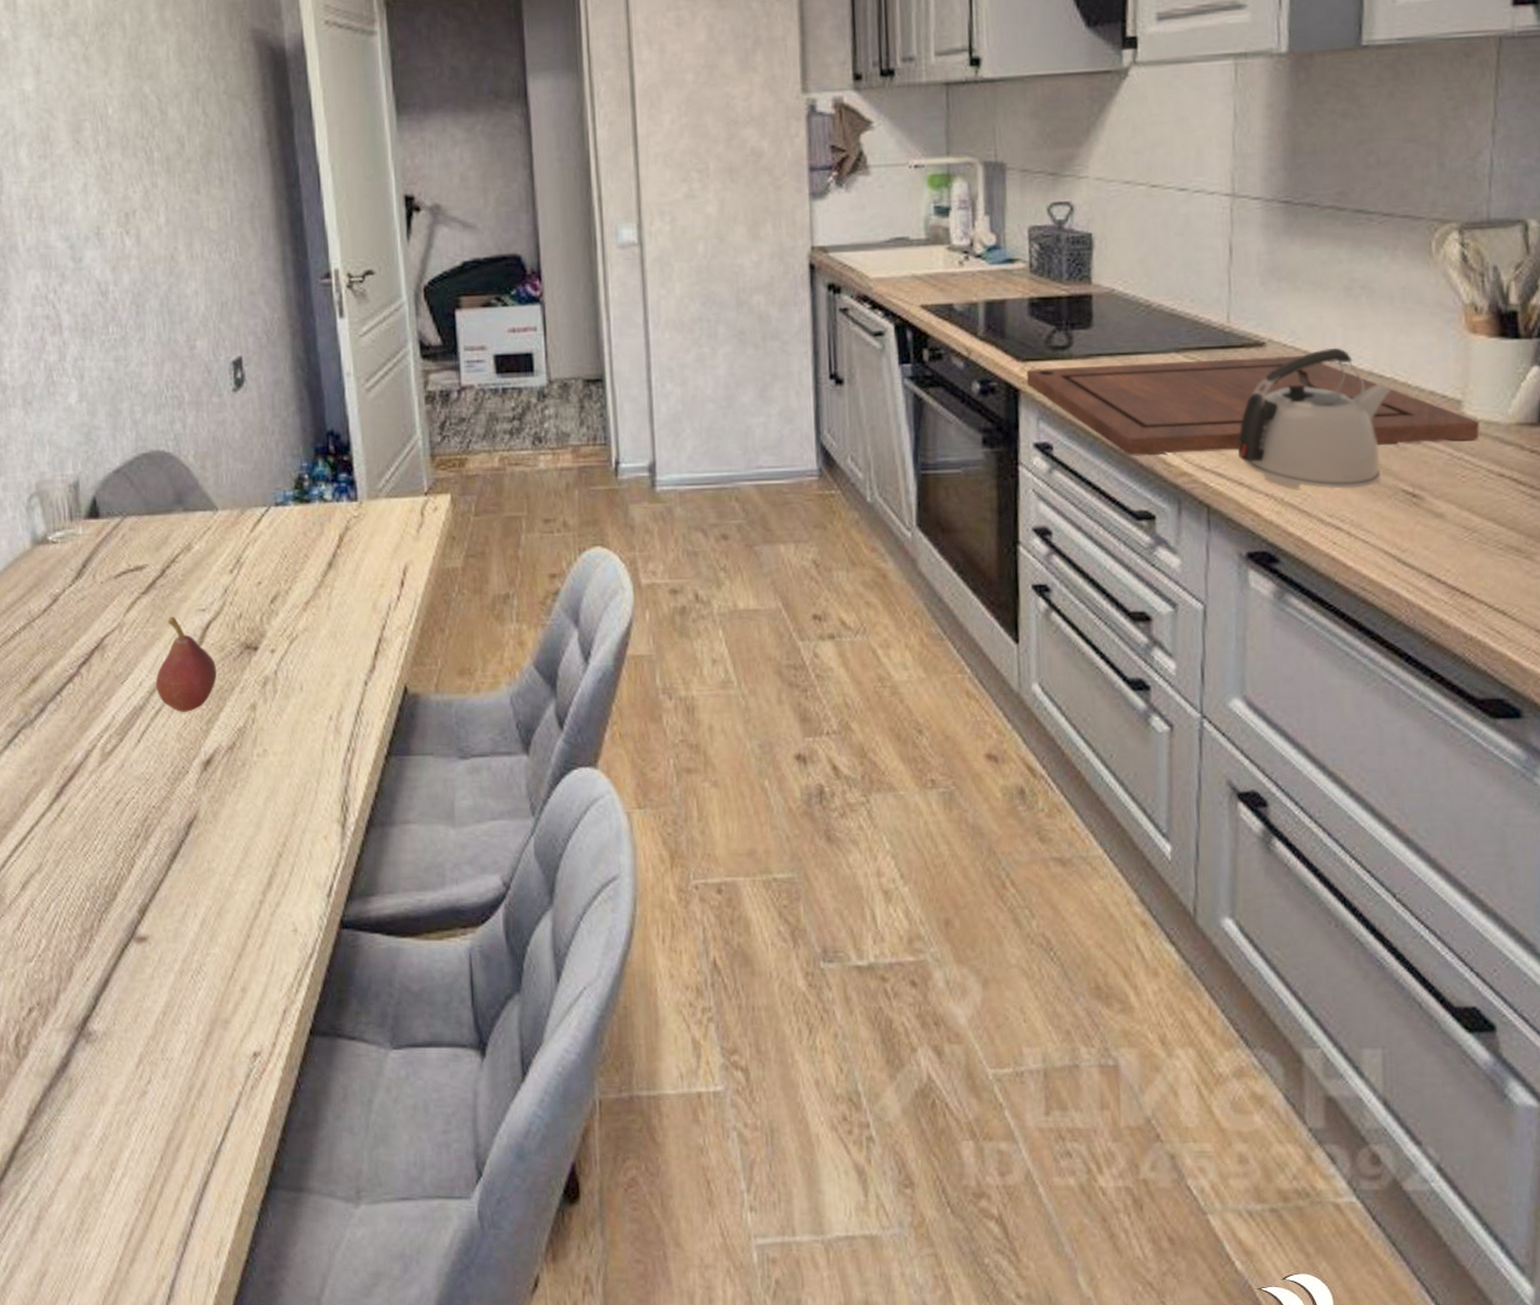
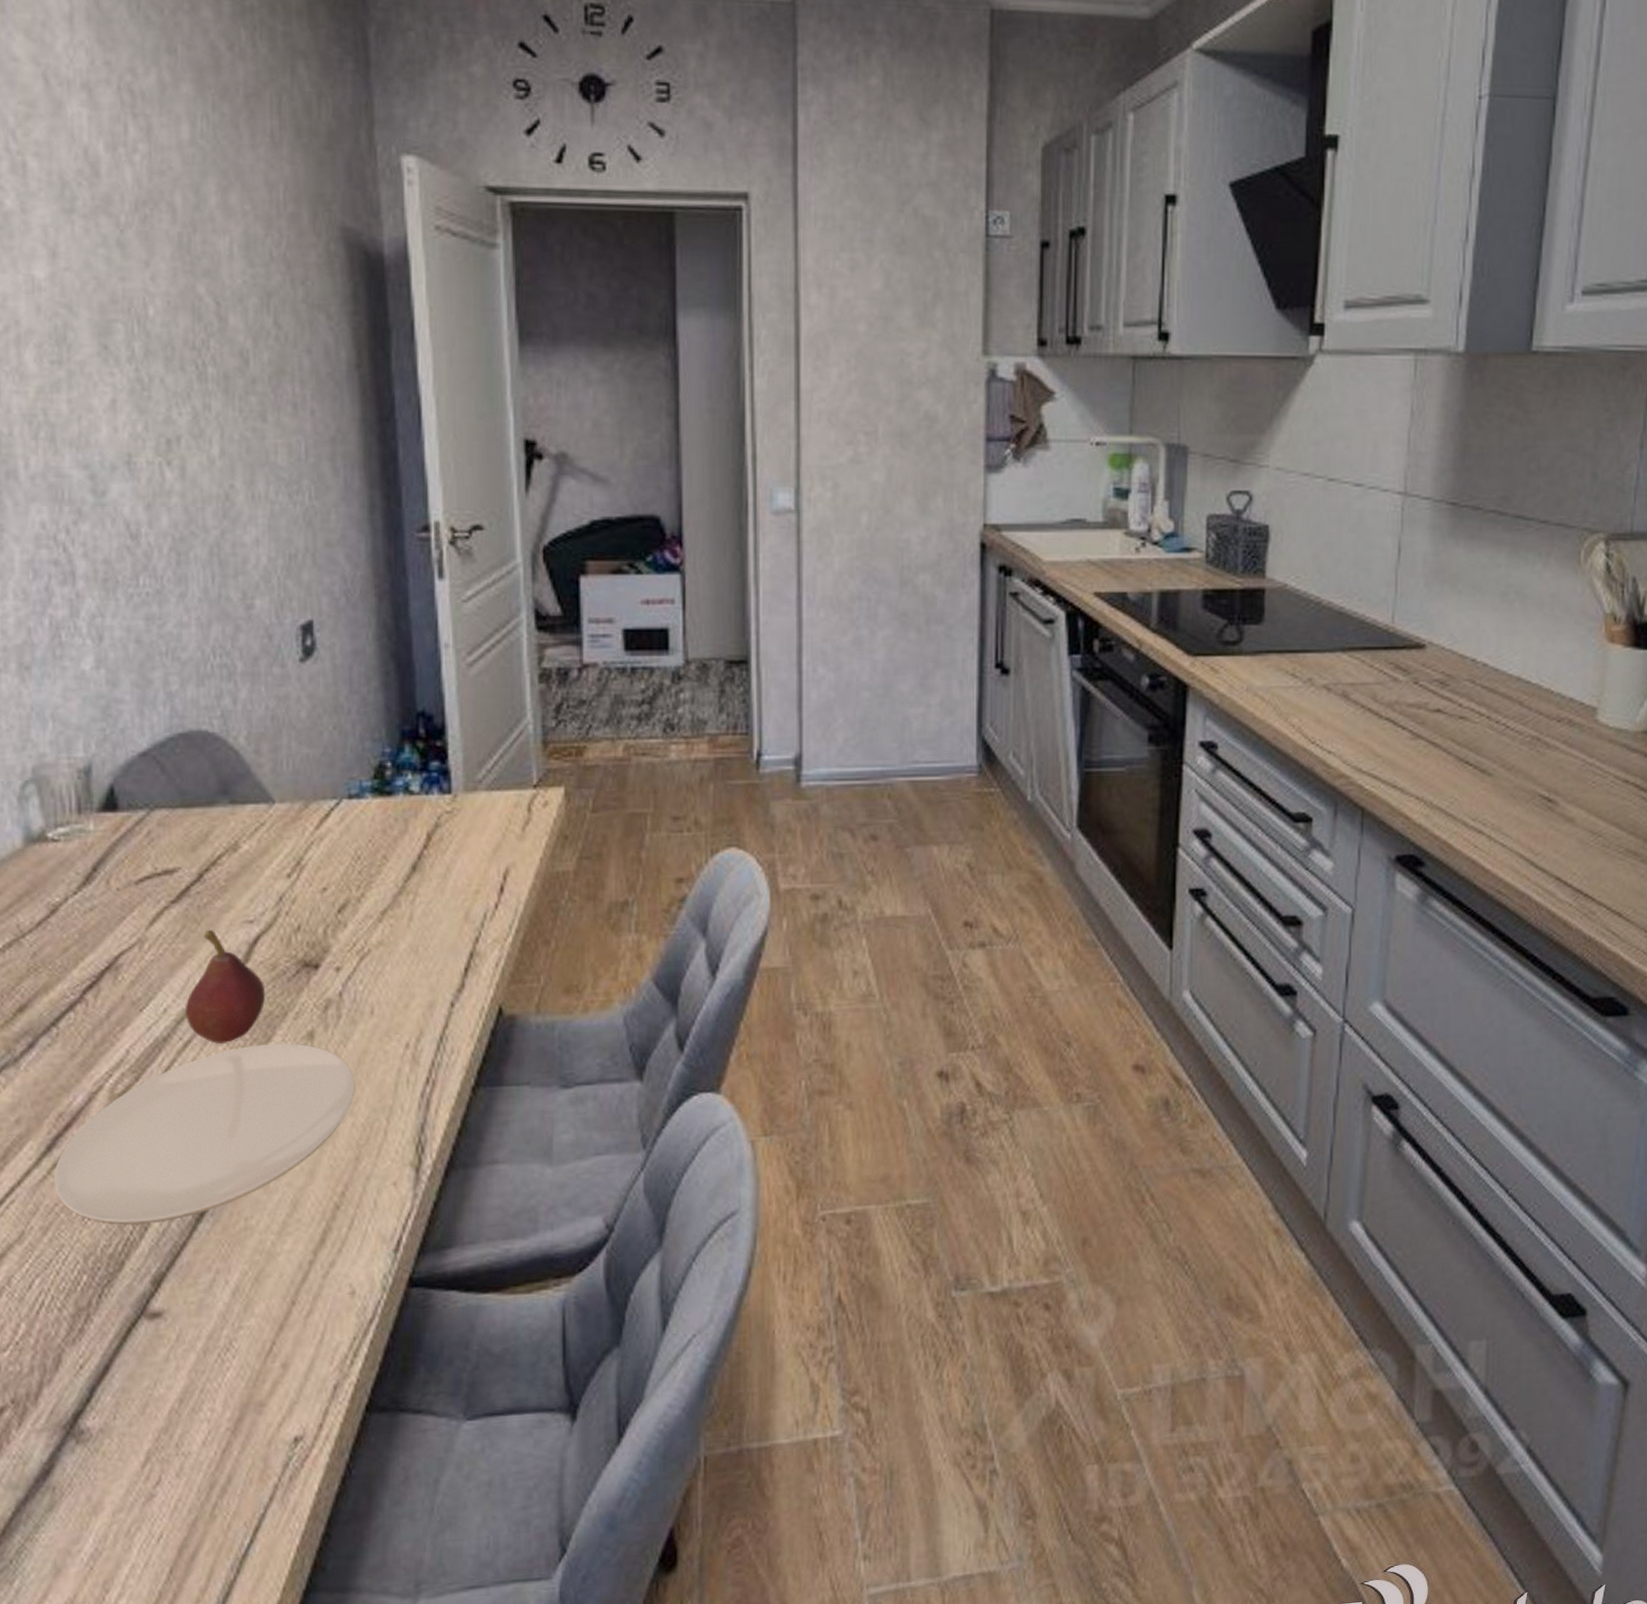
plate: none [62,713,291,862] -> present [53,1043,355,1225]
cutting board: present [1026,355,1479,455] -> none [1195,658,1610,756]
kettle: present [1237,347,1392,489] -> none [1393,652,1537,793]

